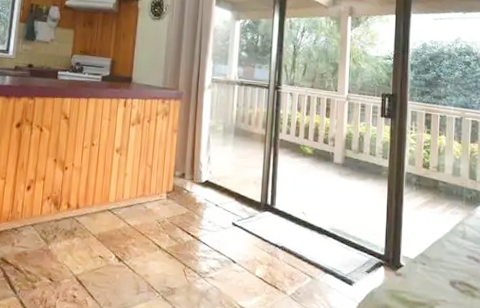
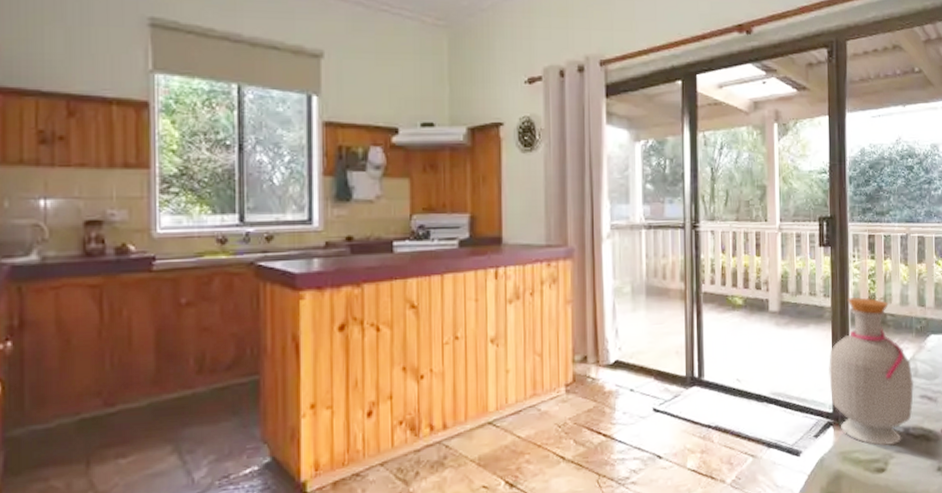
bottle: none [382,162,462,294] -> present [828,297,914,446]

